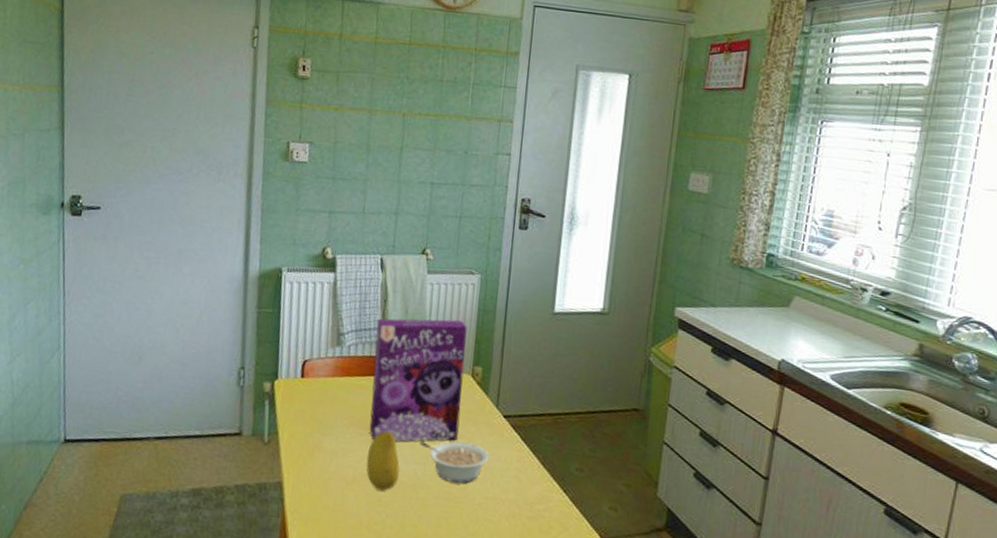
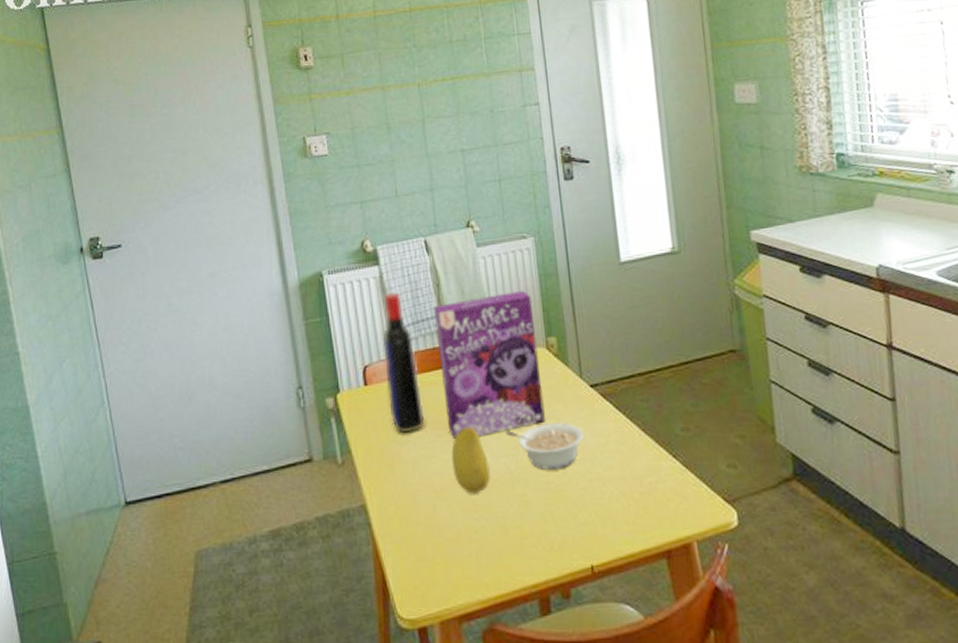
liquor bottle: none [319,298,354,428] -> present [381,291,425,434]

